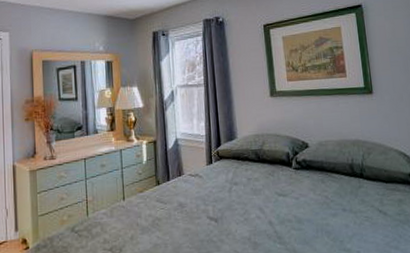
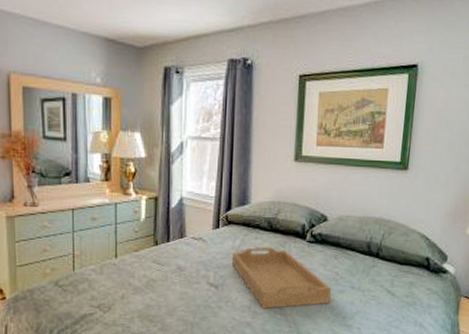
serving tray: none [226,176,326,239] -> present [231,246,332,309]

